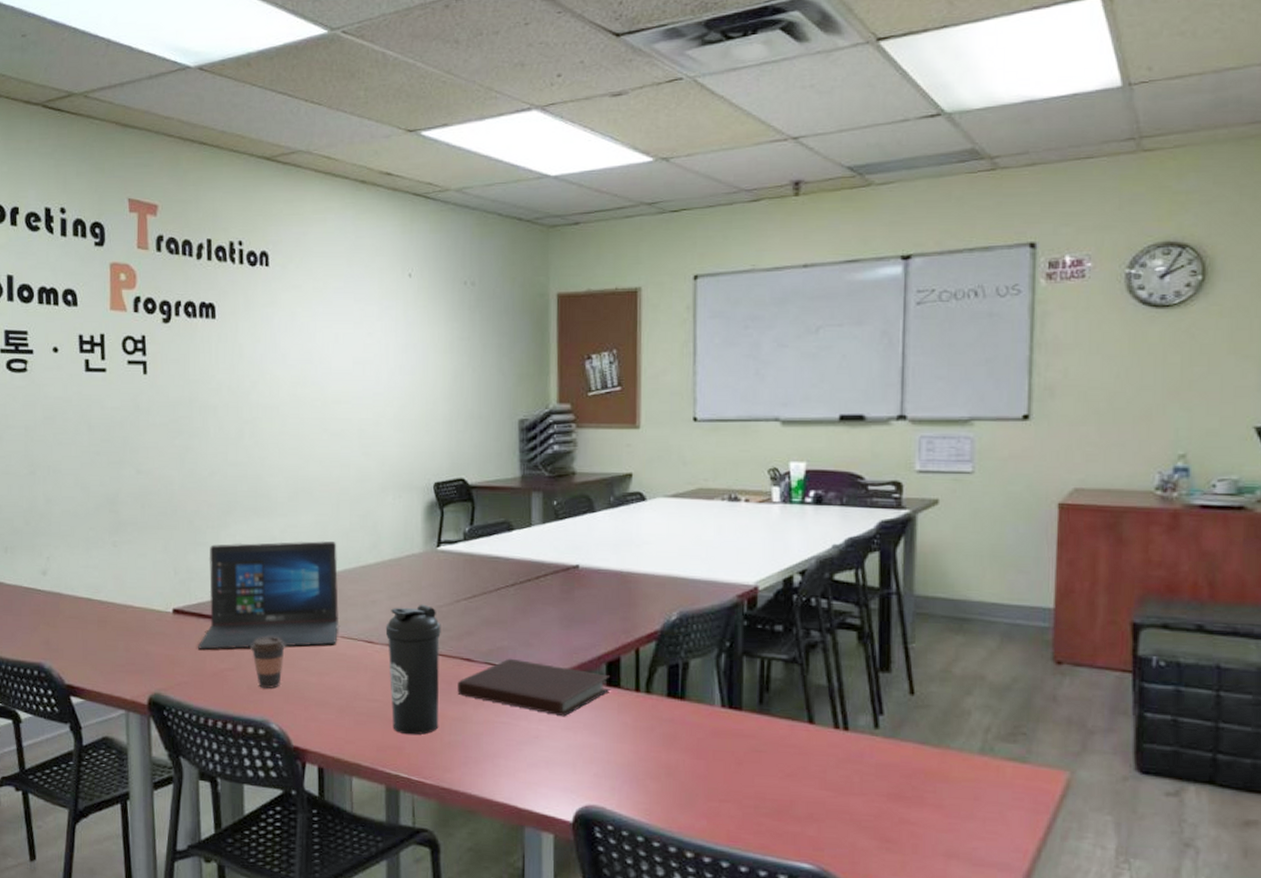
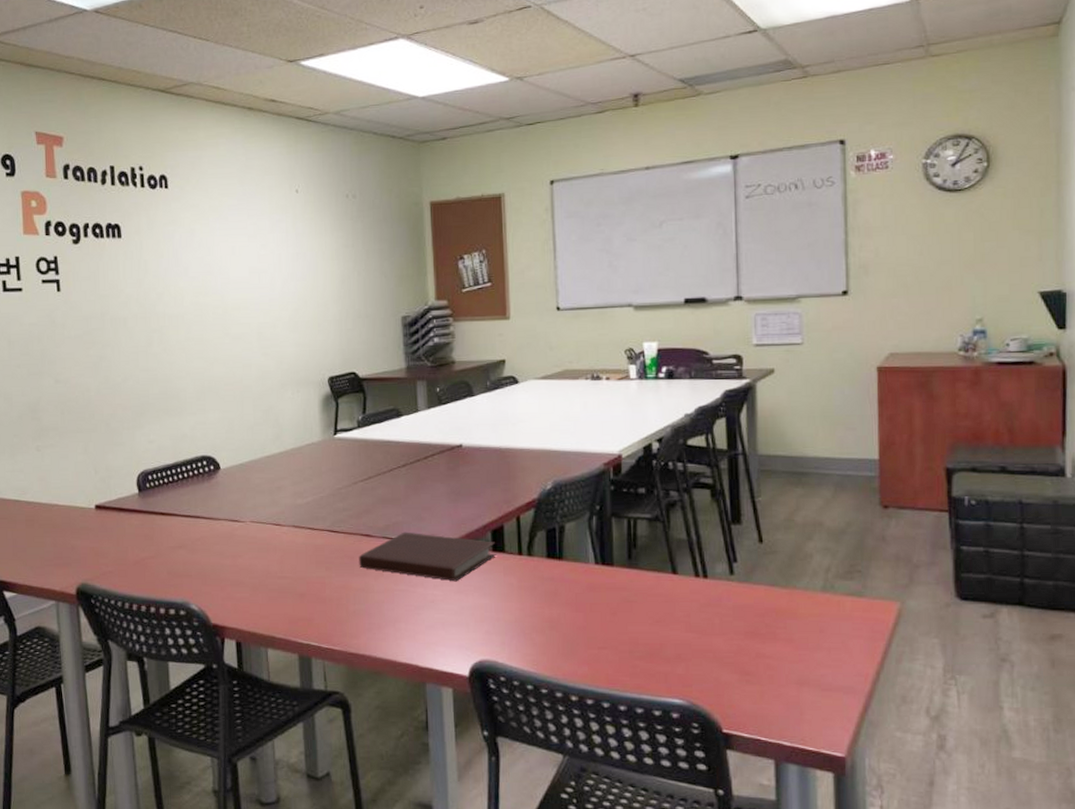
laptop: present [197,541,340,650] -> none [119,435,249,541]
coffee cup: present [249,637,286,689] -> none [168,525,201,572]
water bottle: present [385,604,441,735] -> none [291,487,344,607]

